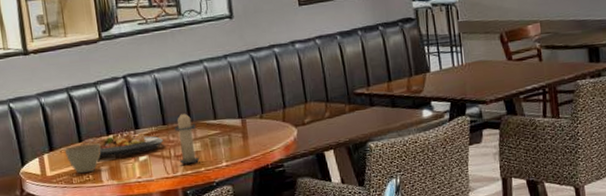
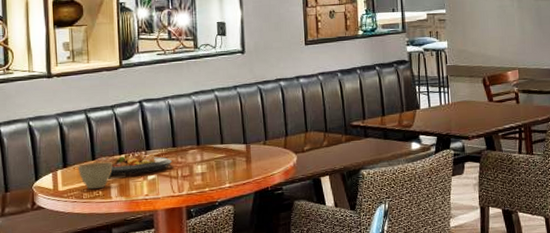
candle: present [174,112,200,165] -> none [183,136,205,184]

